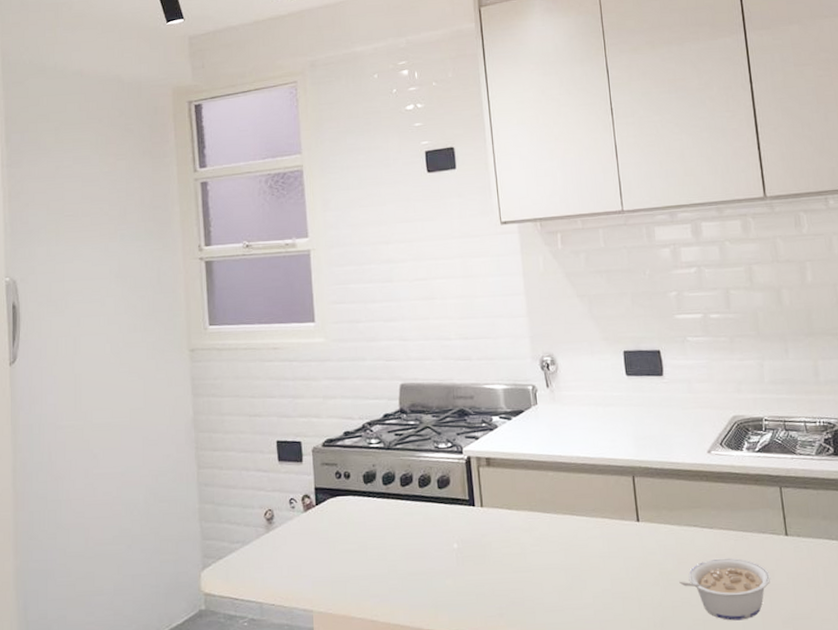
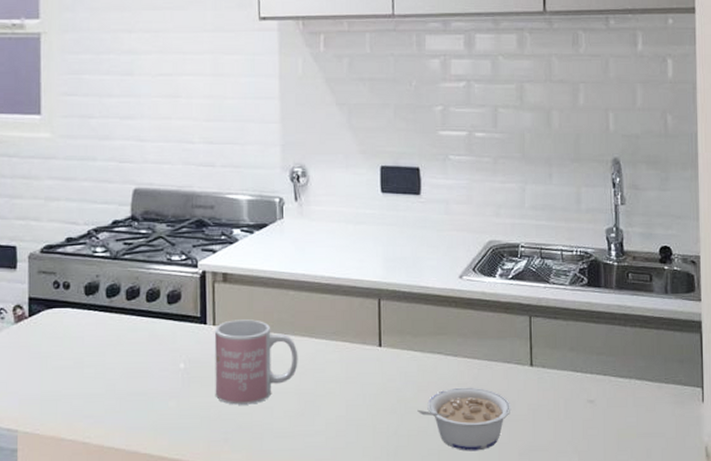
mug: none [483,500,562,582] -> present [215,319,298,405]

